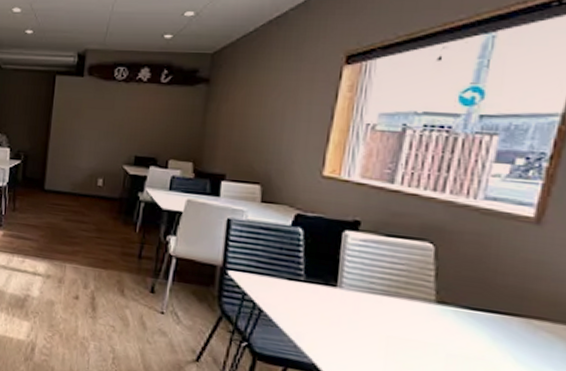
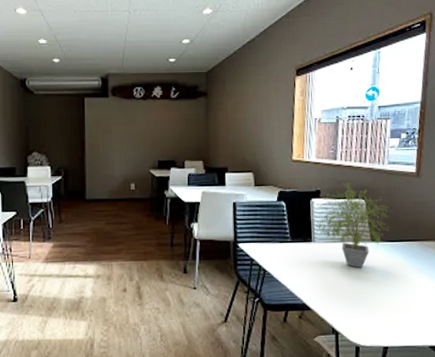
potted plant: none [346,216,475,337] -> present [316,182,390,268]

